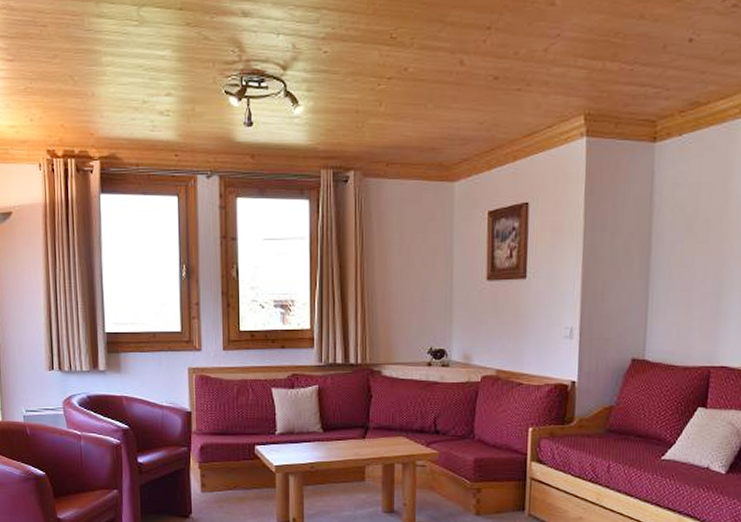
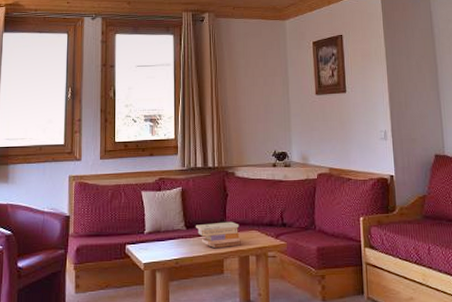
books: none [333,425,386,454] -> present [195,221,241,249]

